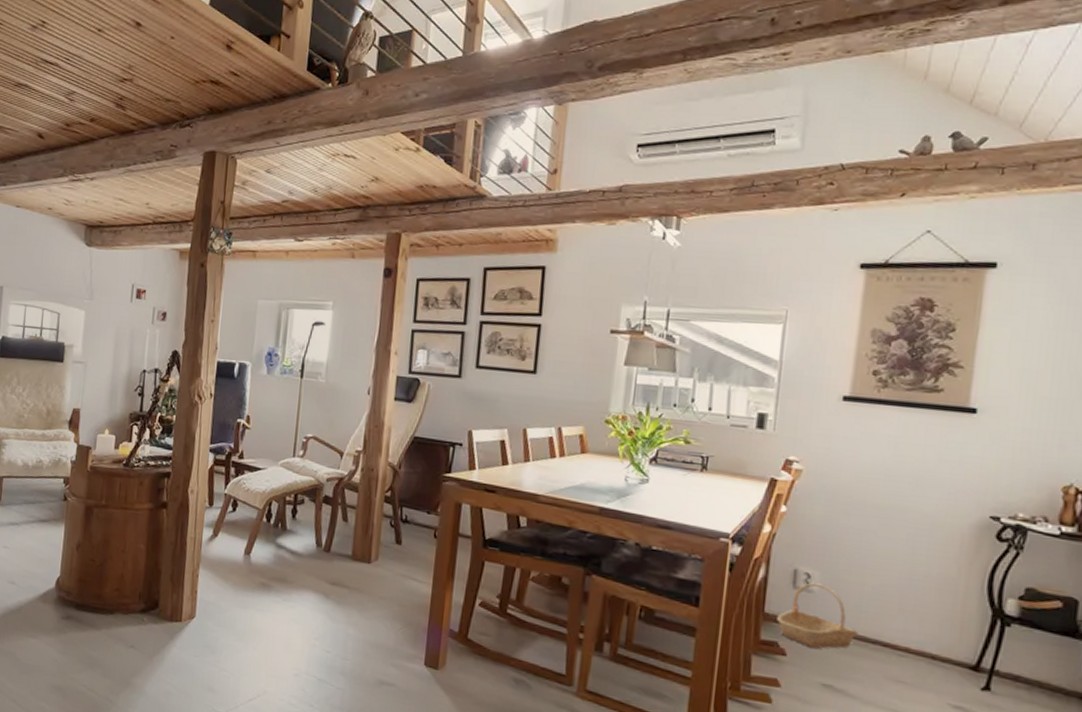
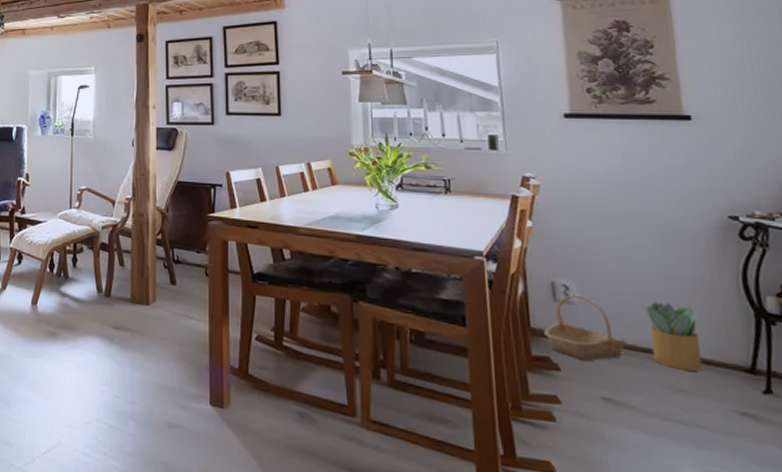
potted plant: none [881,595,937,665] -> present [642,301,702,371]

